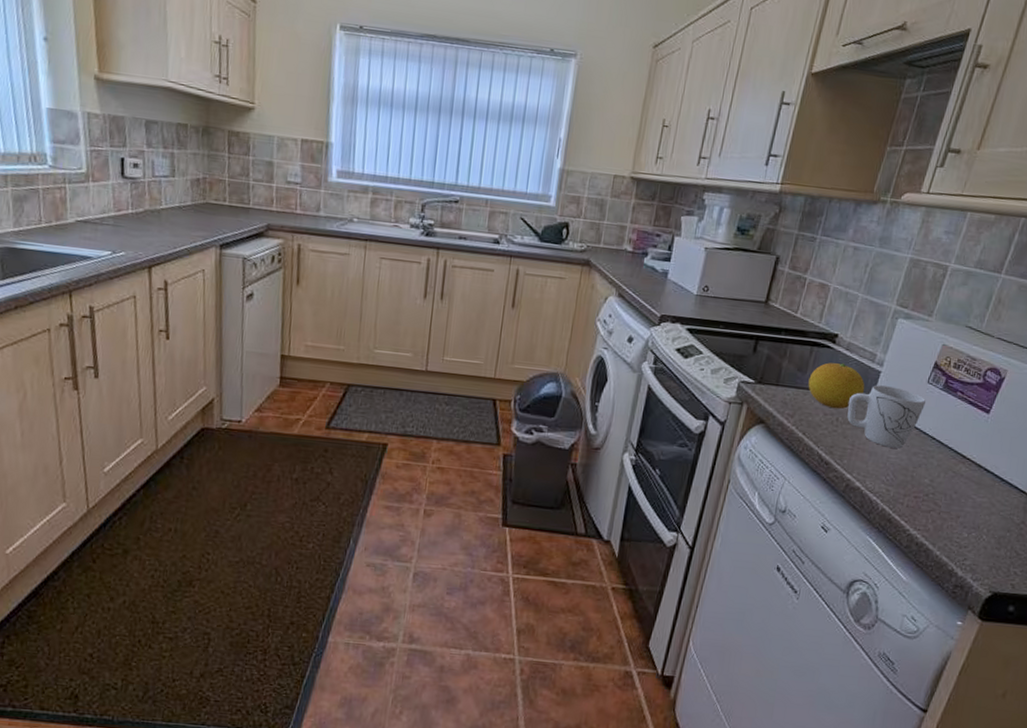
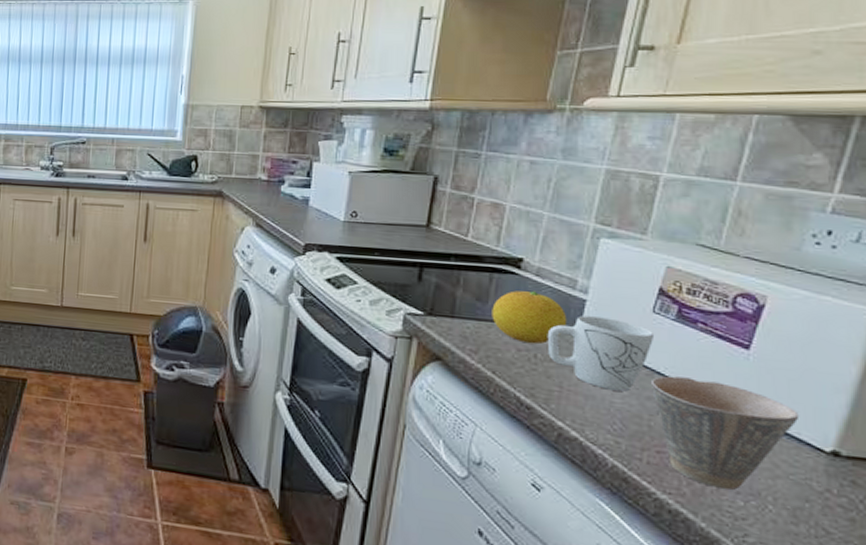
cup: none [917,435,1014,526] -> present [650,375,800,491]

